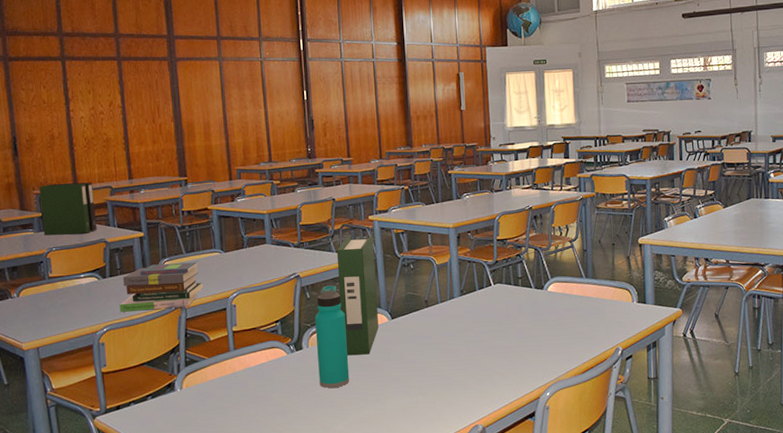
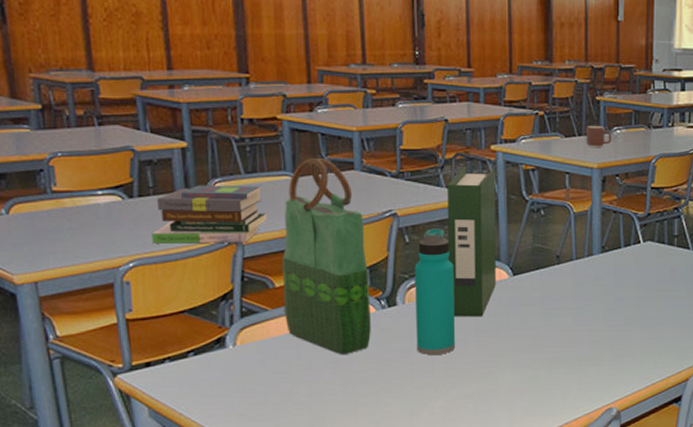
binder: present [39,182,97,236] -> none [38,67,122,137]
tote bag: none [214,236,284,391] -> present [282,157,371,354]
mug: none [441,194,463,211] -> present [585,126,612,147]

